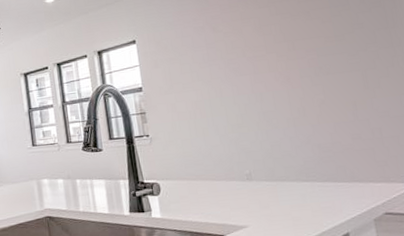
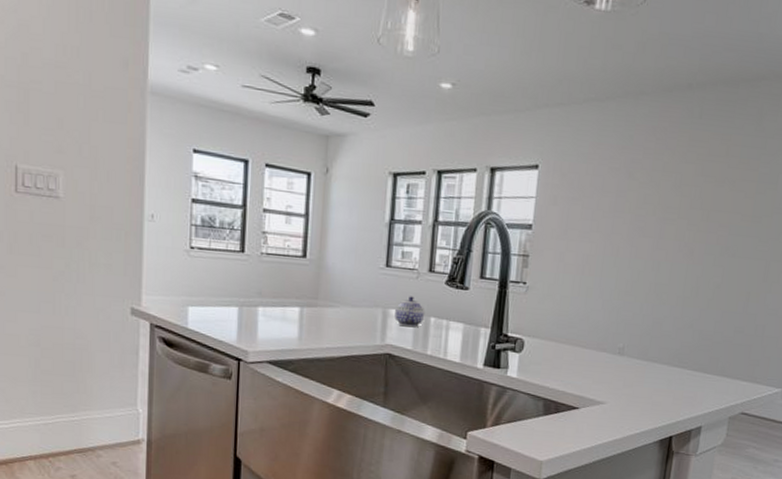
teapot: none [46,165,72,192] -> present [395,296,425,328]

